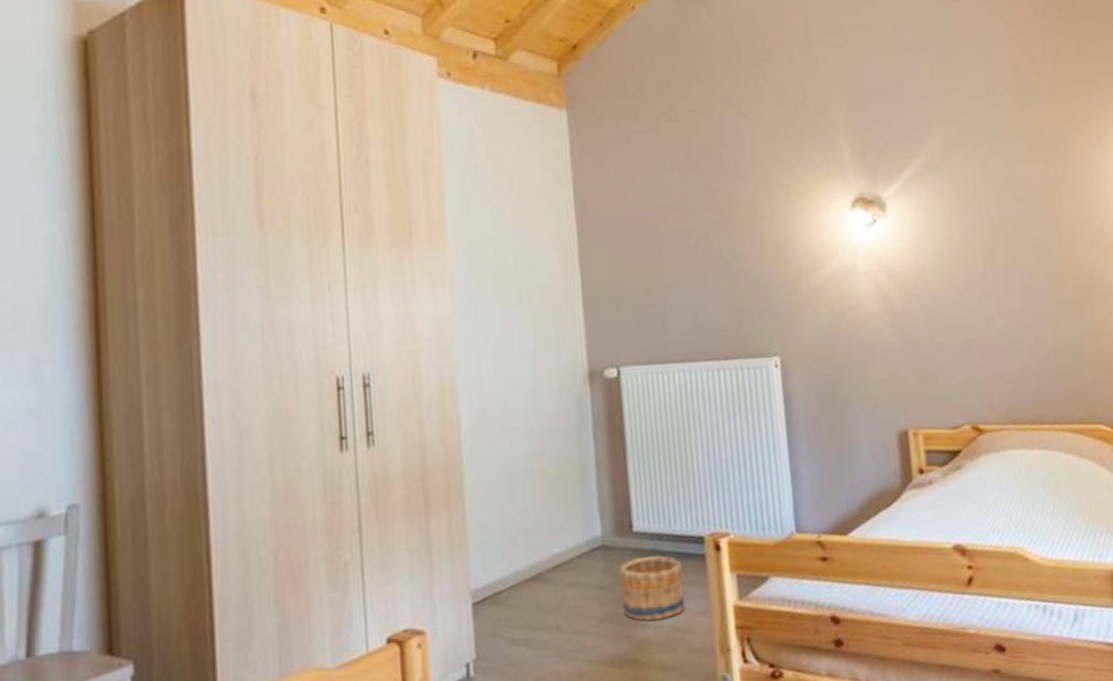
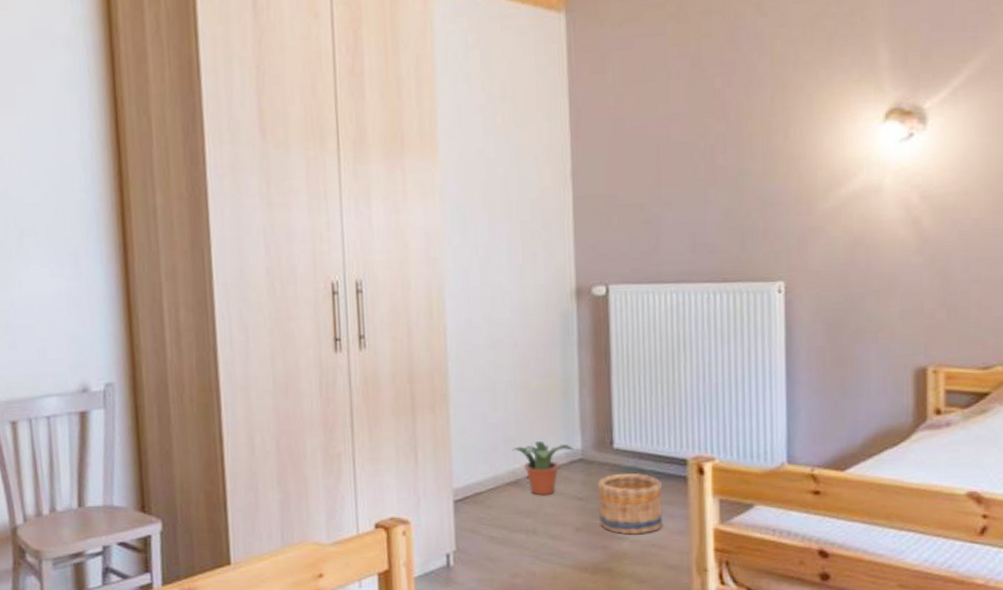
potted plant: none [531,531,594,589] -> present [512,442,574,496]

